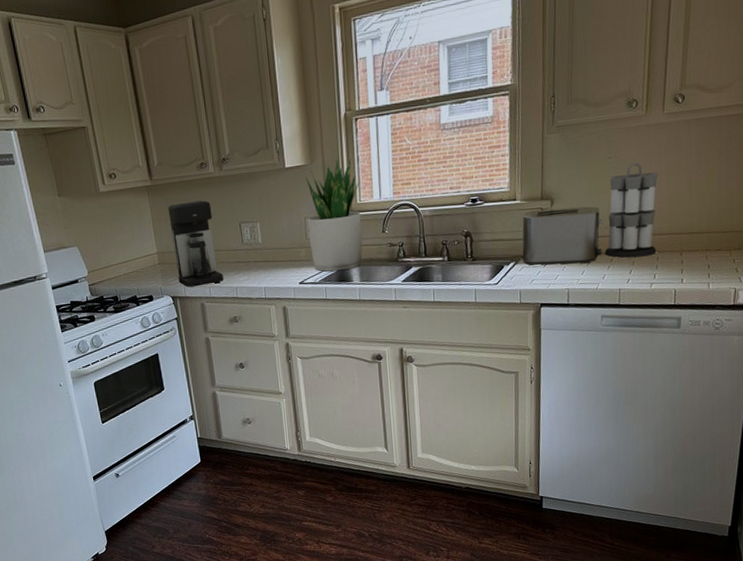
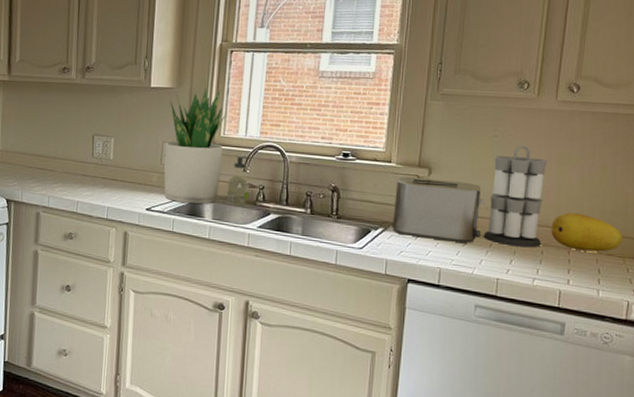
coffee maker: present [168,200,223,288] -> none [17,103,67,194]
soap dispenser: none [369,217,391,266] -> present [227,155,250,206]
fruit: none [664,216,729,251] -> present [551,212,623,252]

